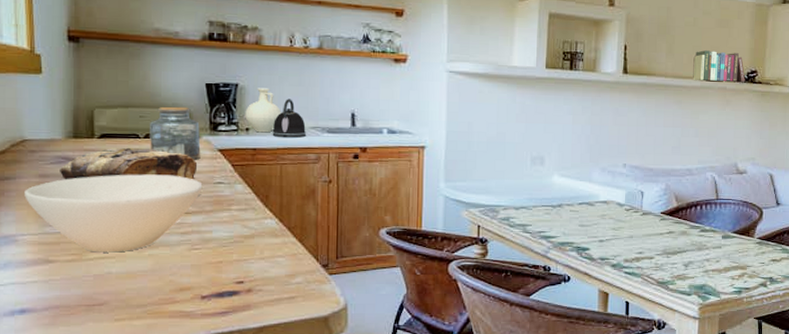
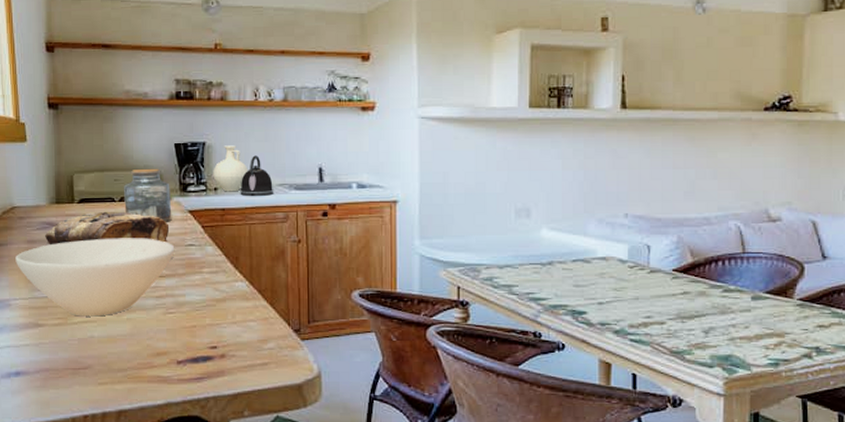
books: present [693,50,745,83] -> none [708,75,776,113]

